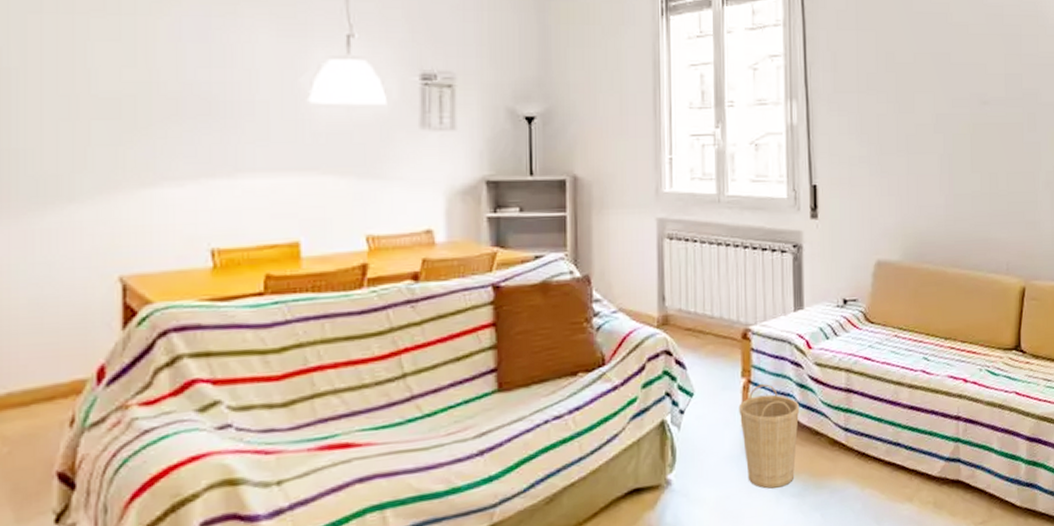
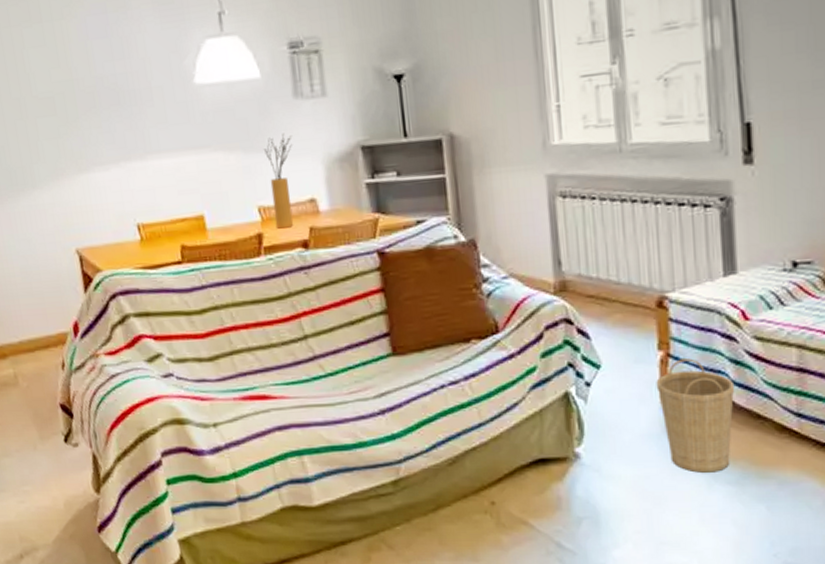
vase: none [380,162,414,260] -> present [263,133,294,229]

